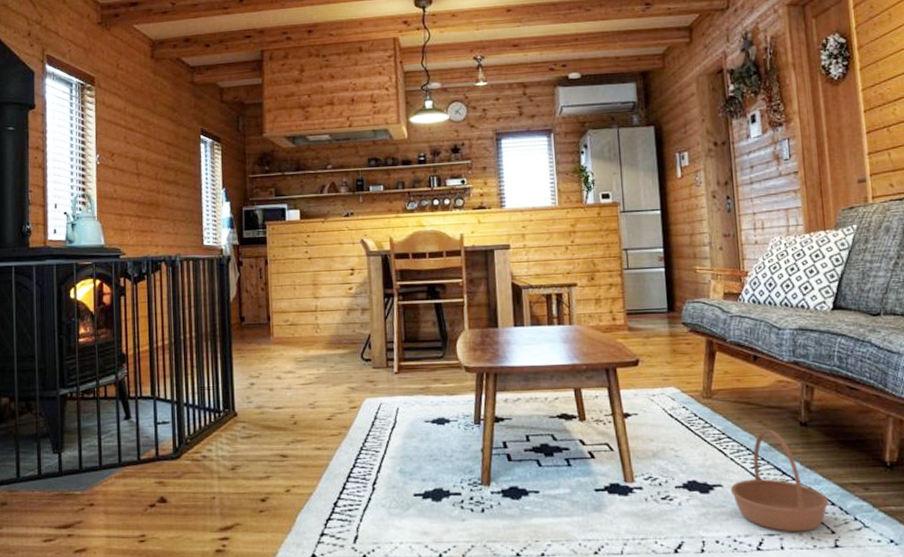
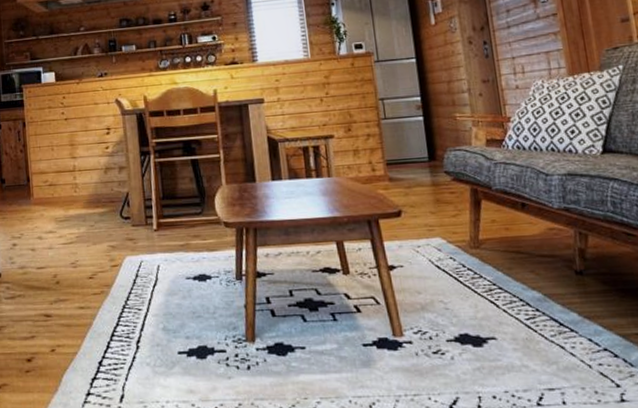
basket: present [730,429,829,532] -> none [504,279,612,386]

